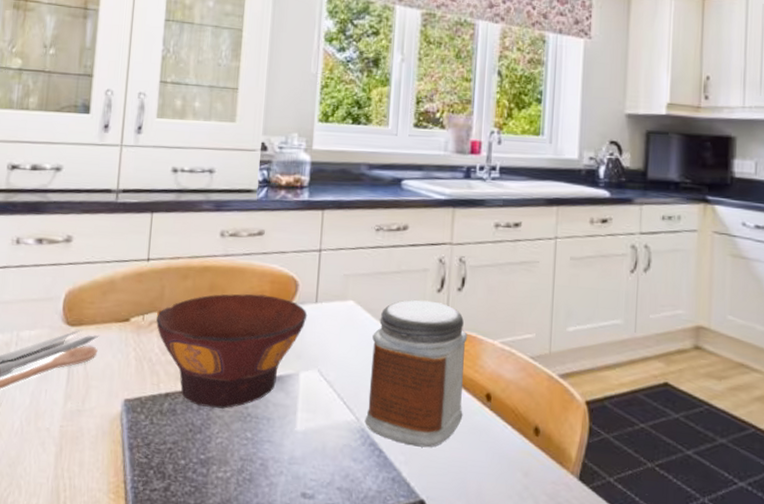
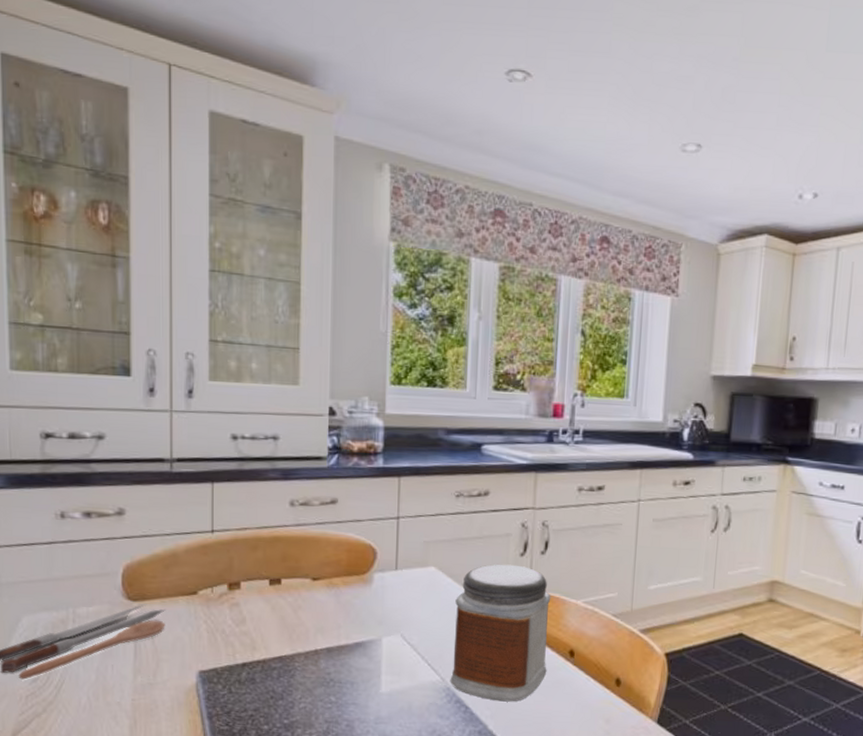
bowl: present [156,294,308,409] -> none [227,563,388,675]

